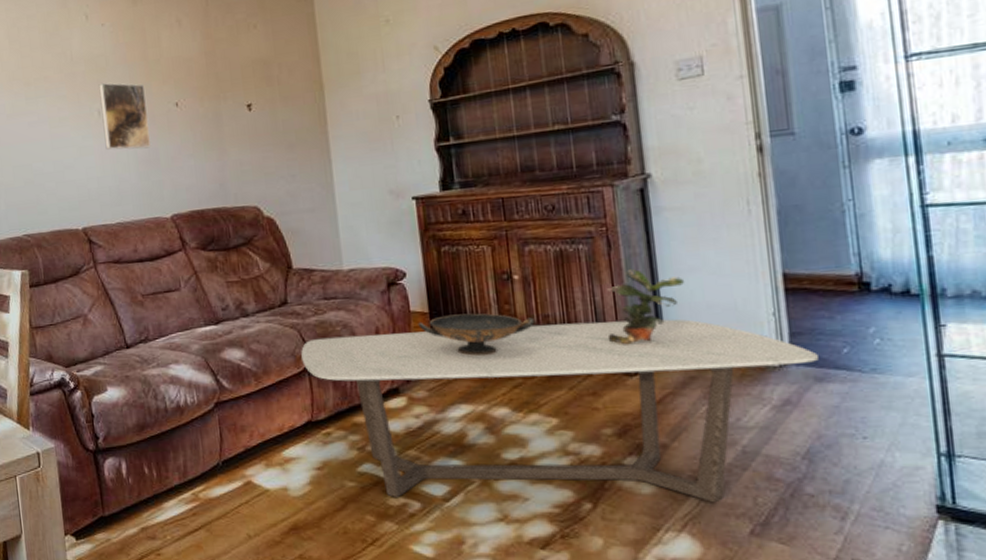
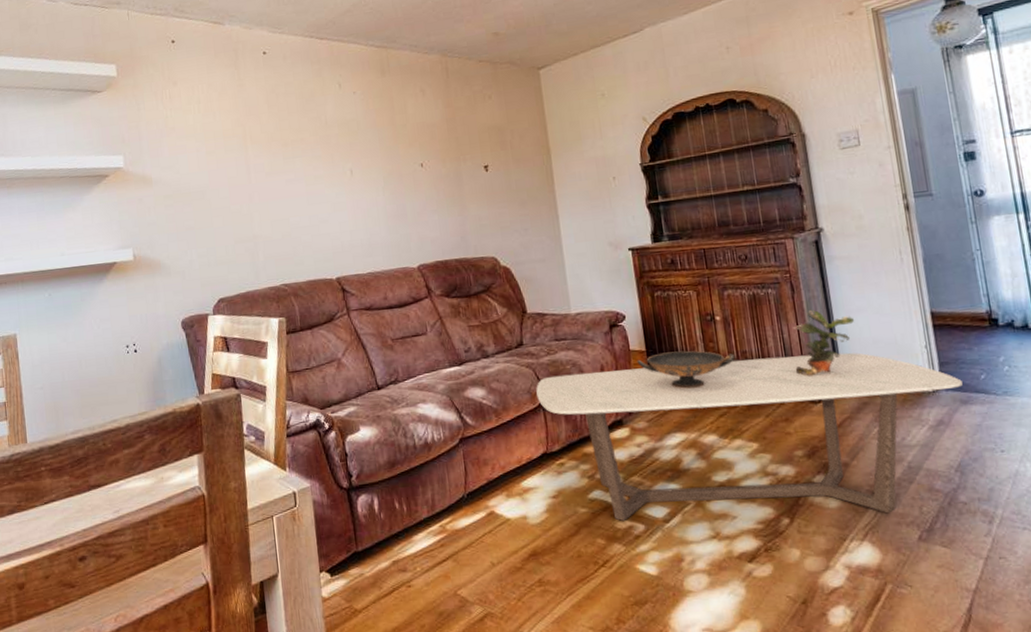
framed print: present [98,82,152,150] -> none [351,145,400,206]

